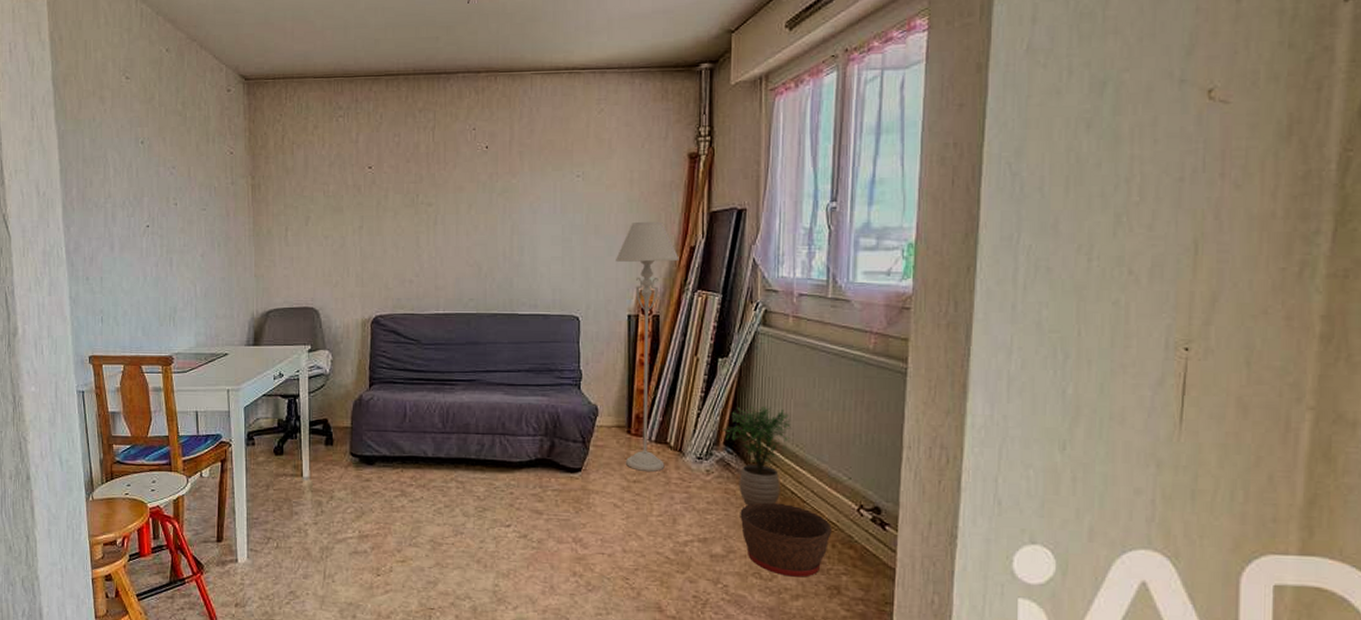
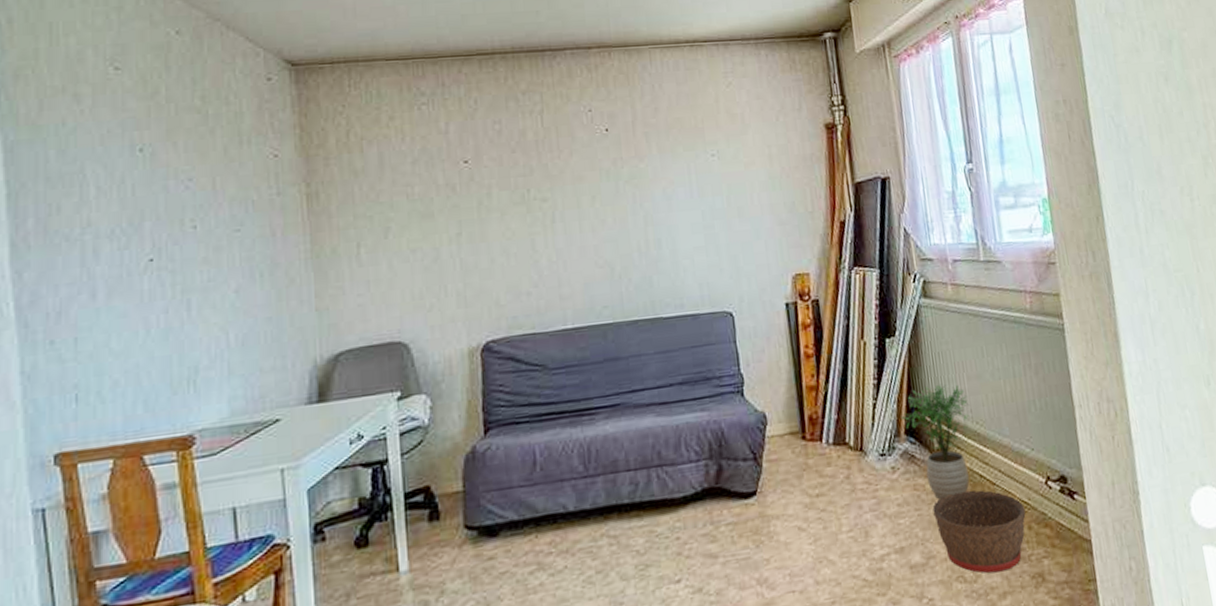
floor lamp: present [616,221,680,472] -> none [764,197,848,482]

